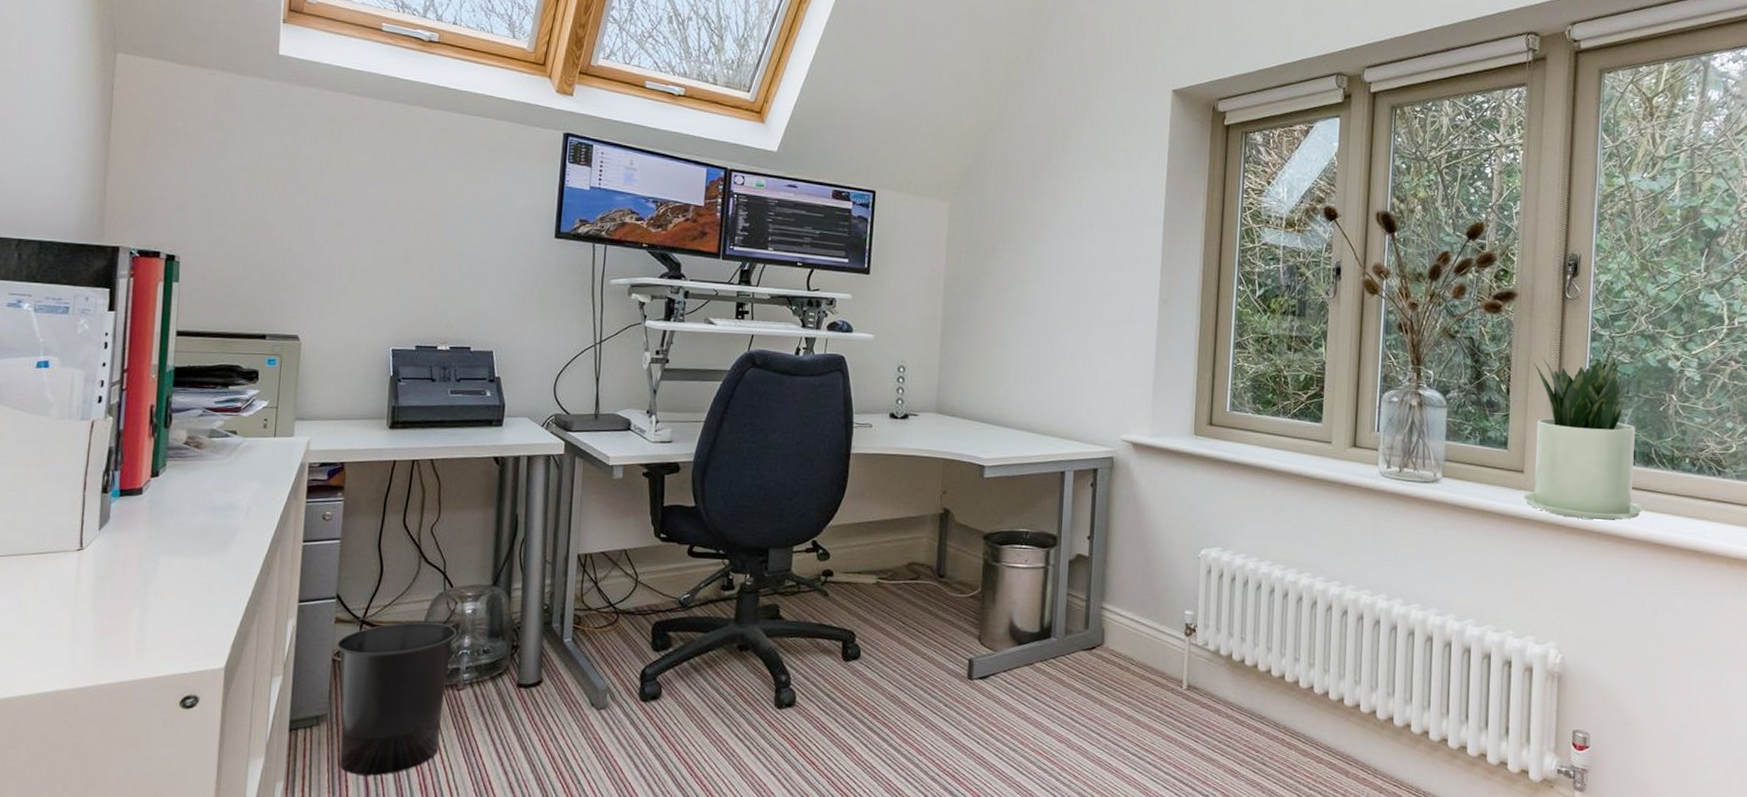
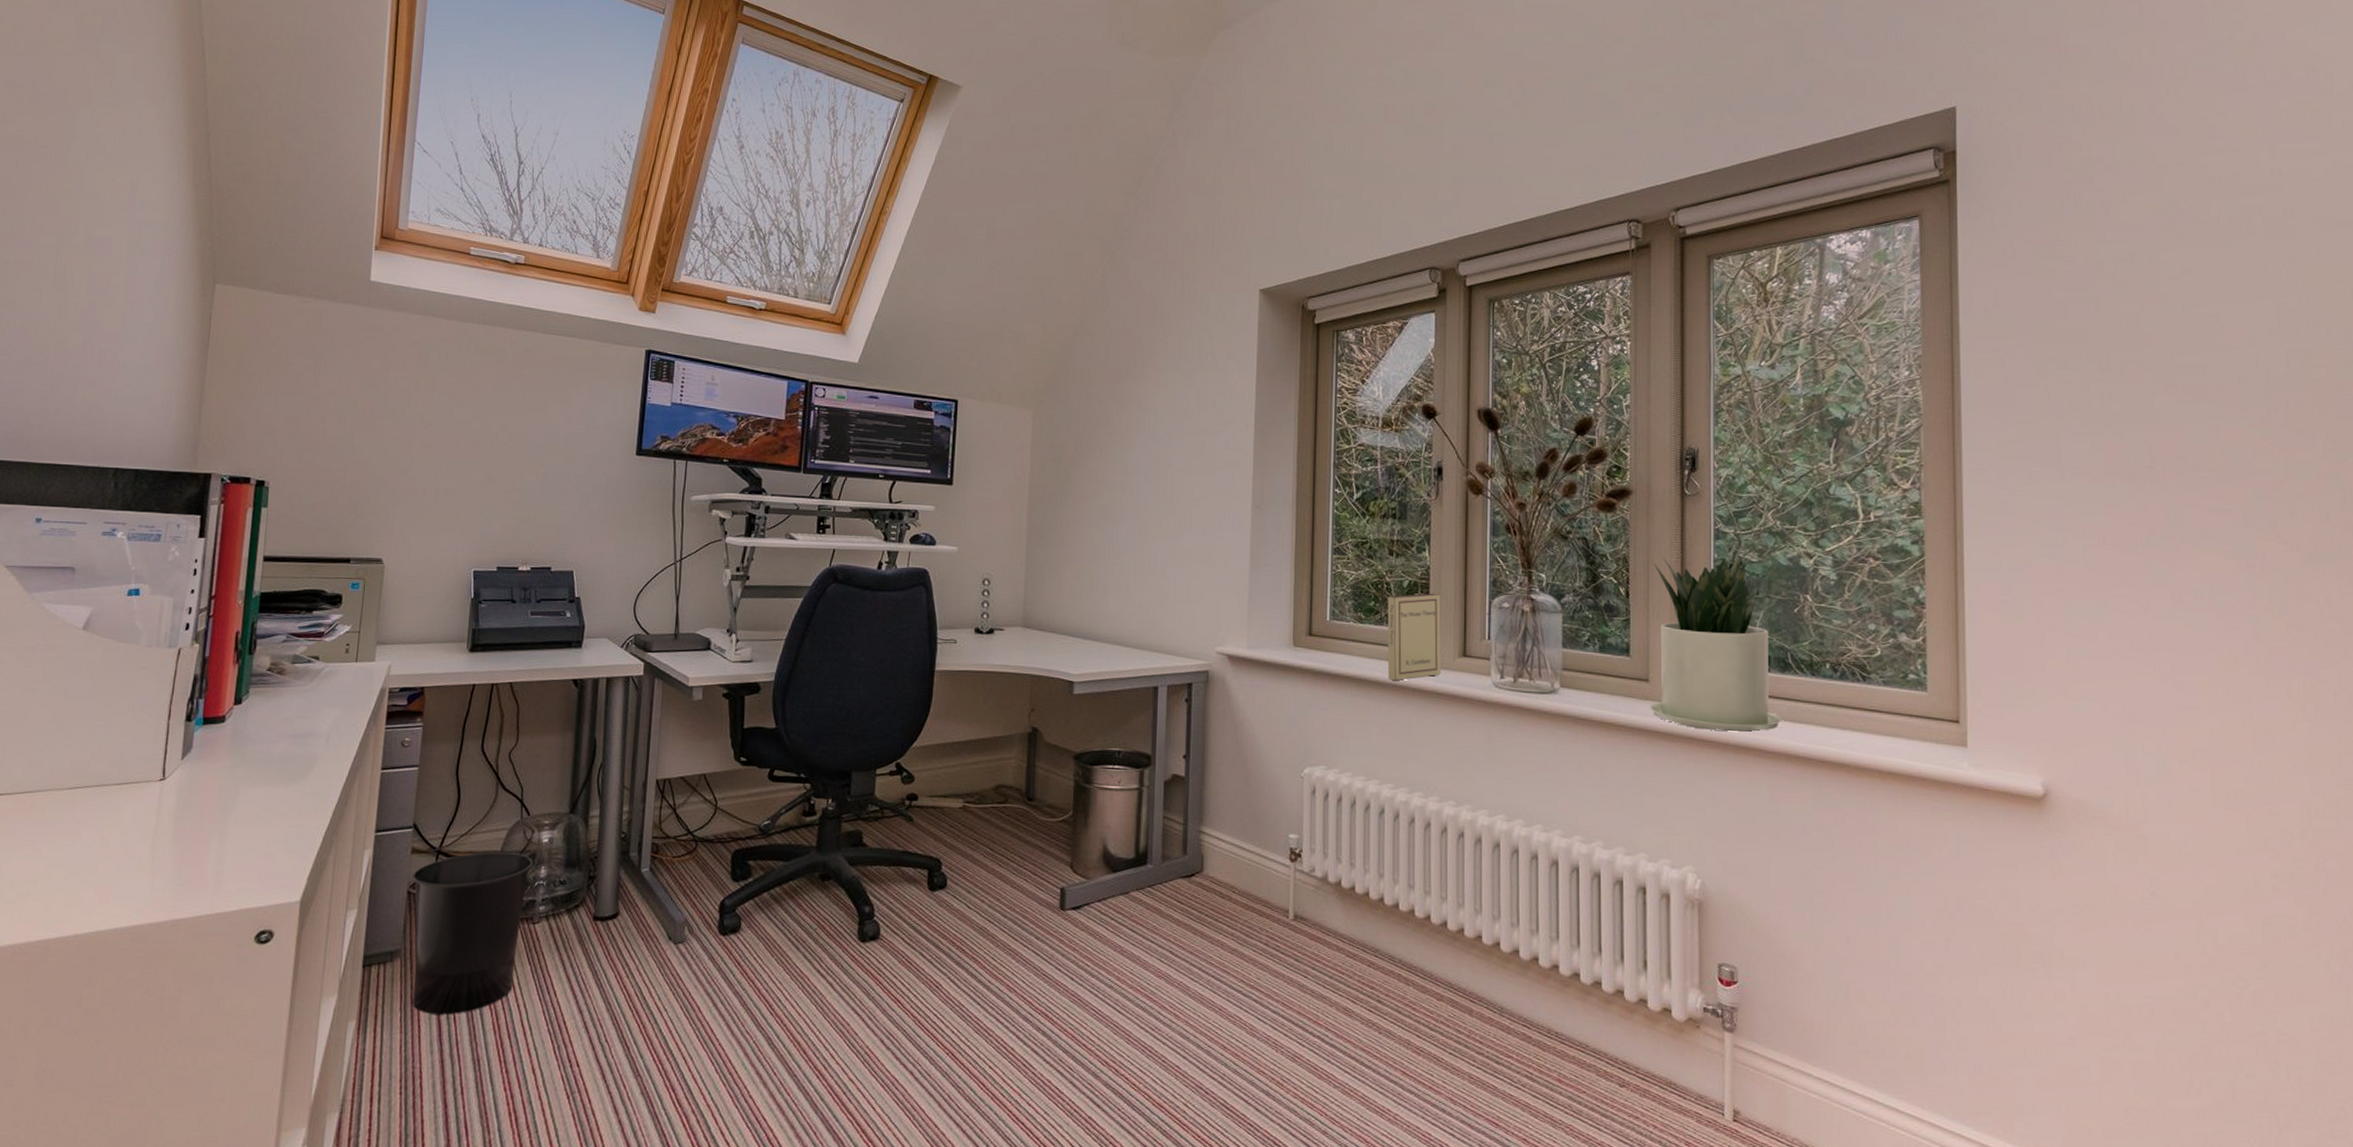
book: none [1282,387,1335,470] -> present [1387,593,1442,681]

